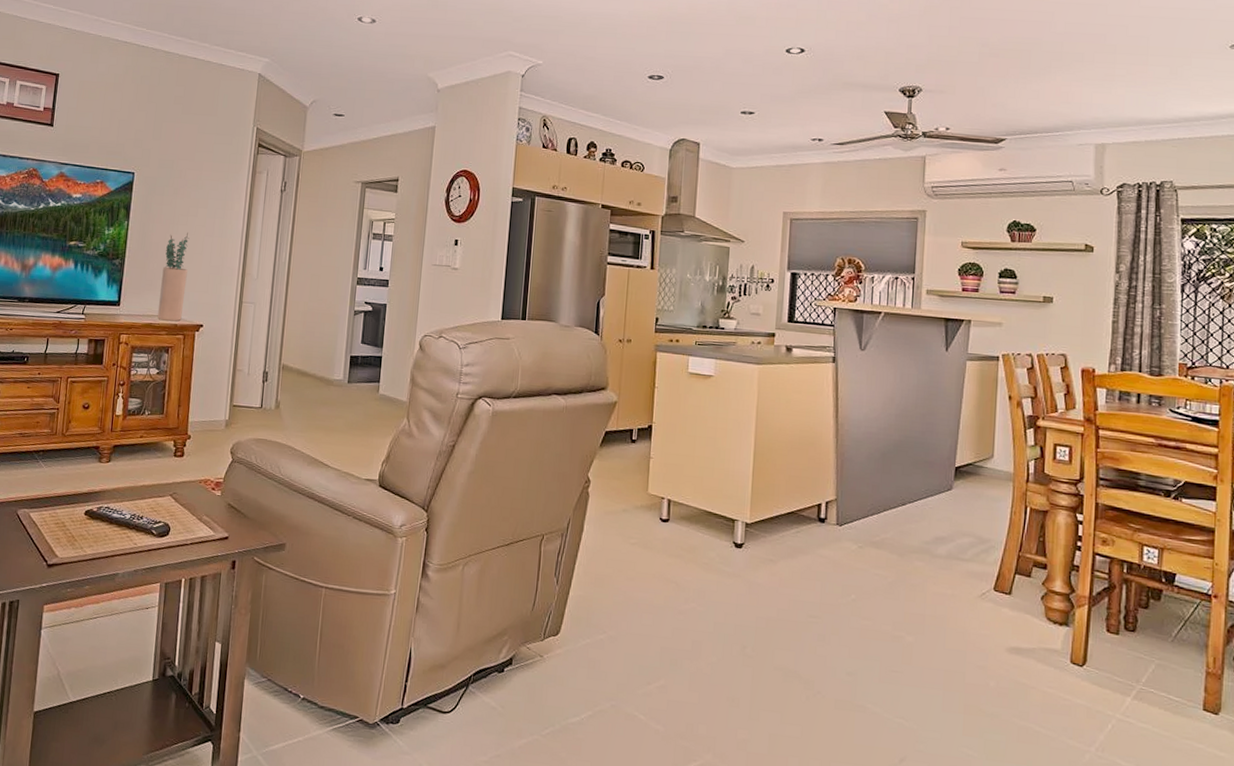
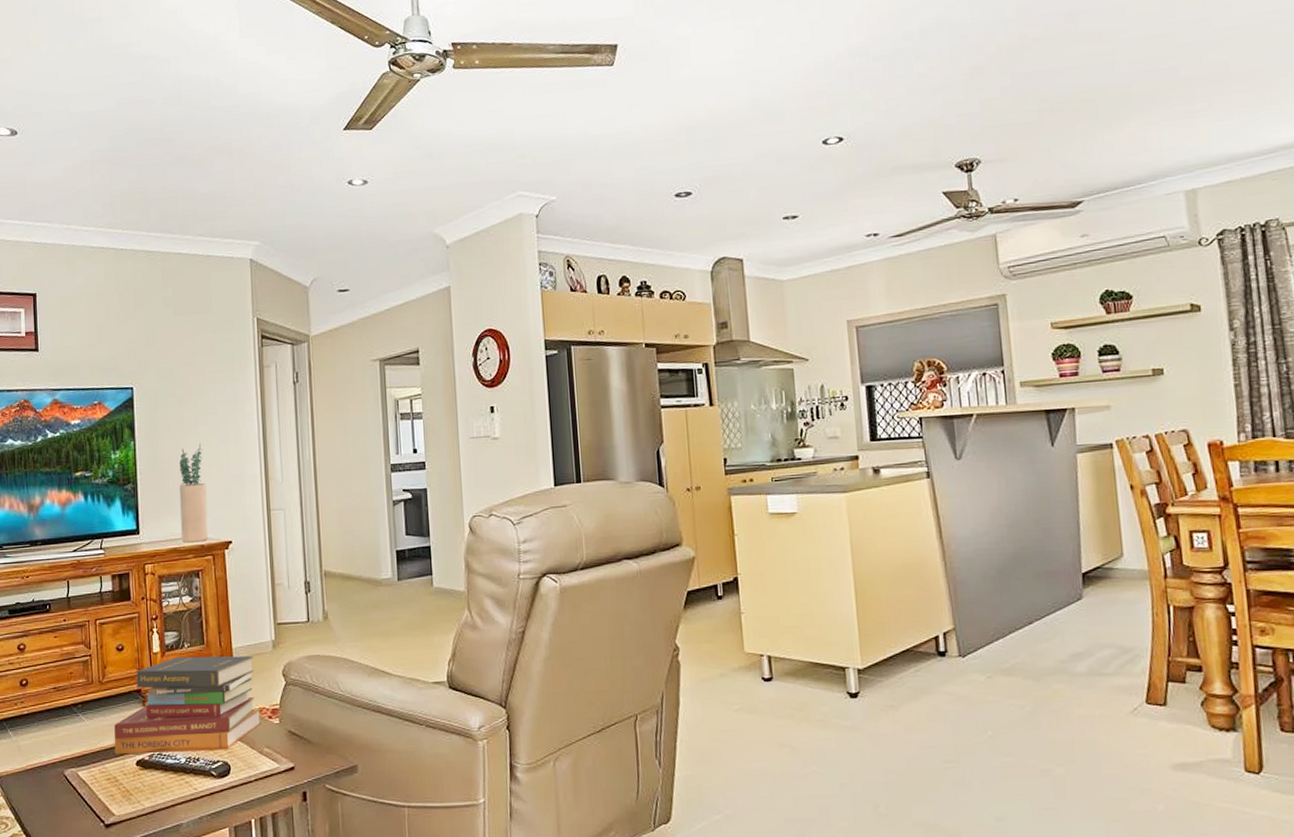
books: none [66,422,207,513] -> present [114,655,262,755]

